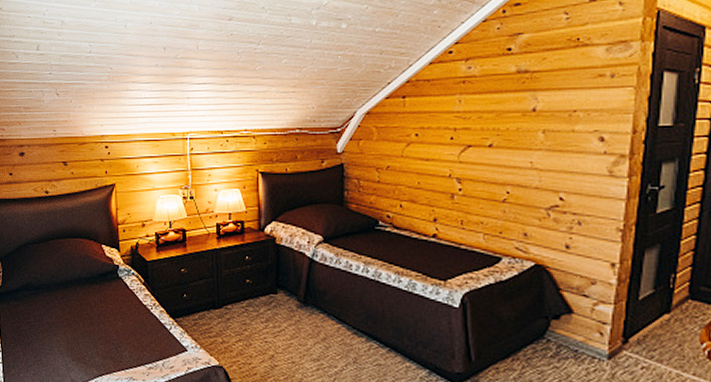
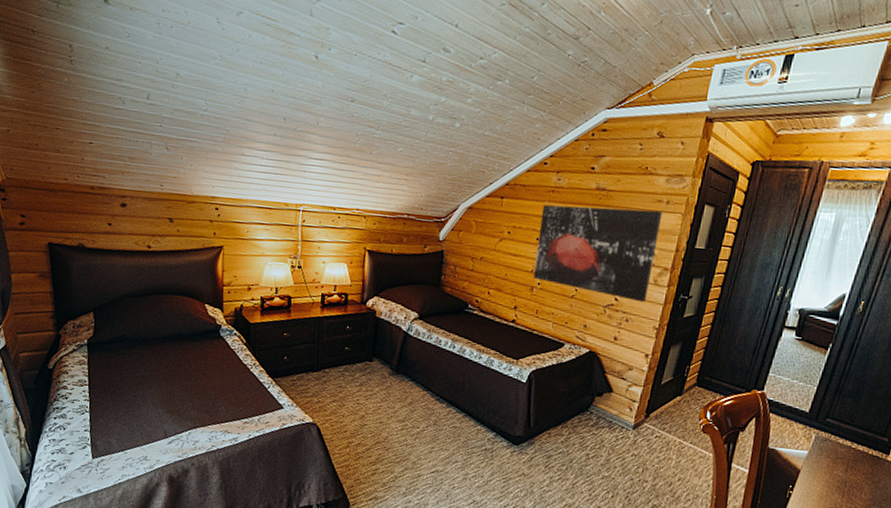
wall art: none [453,87,608,200] -> present [533,204,663,303]

